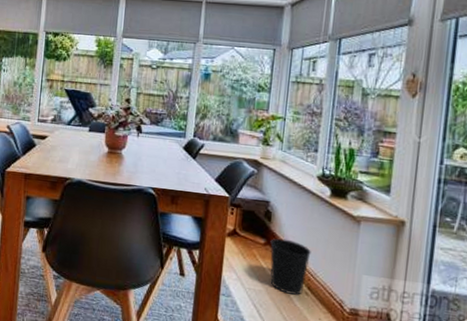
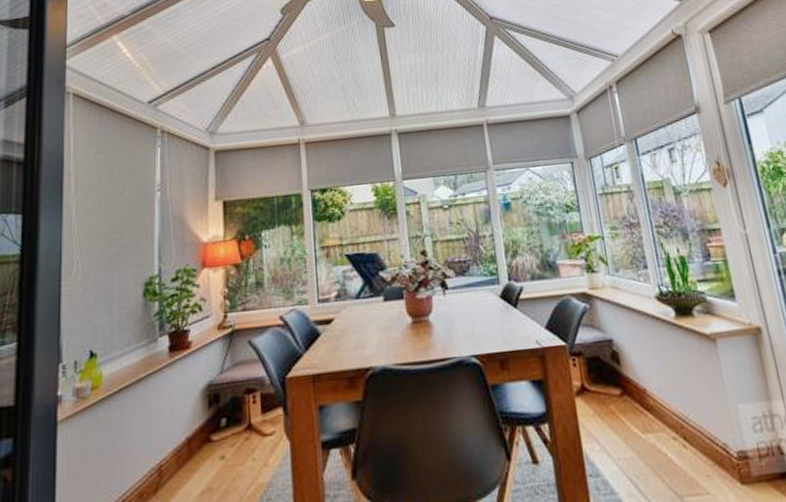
wastebasket: present [270,238,311,295] -> none [626,381,680,453]

